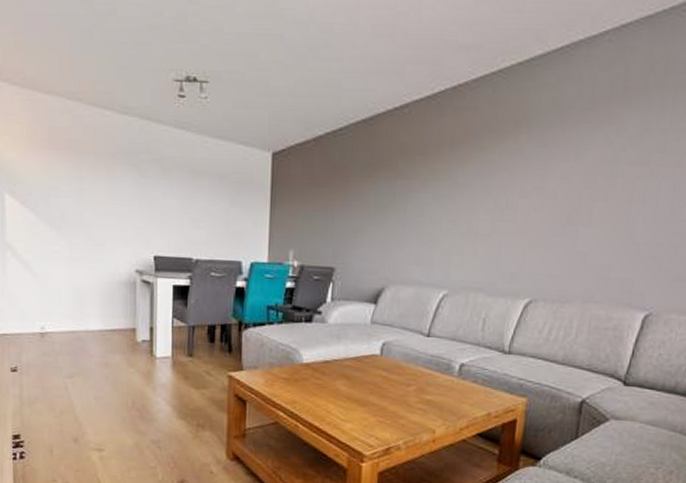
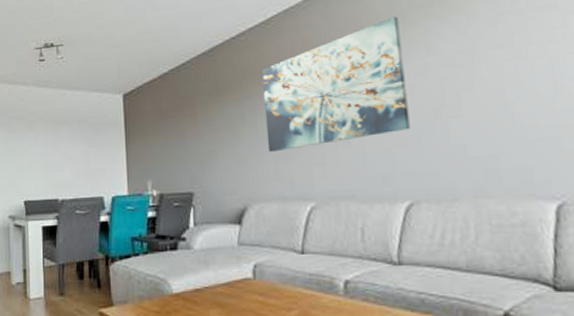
wall art: none [412,114,558,237] -> present [261,16,411,153]

